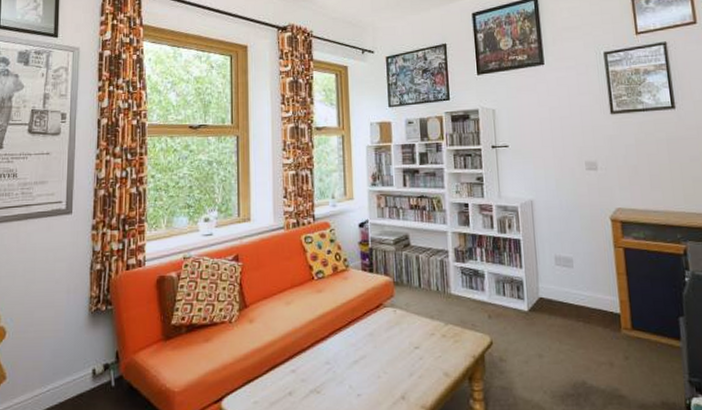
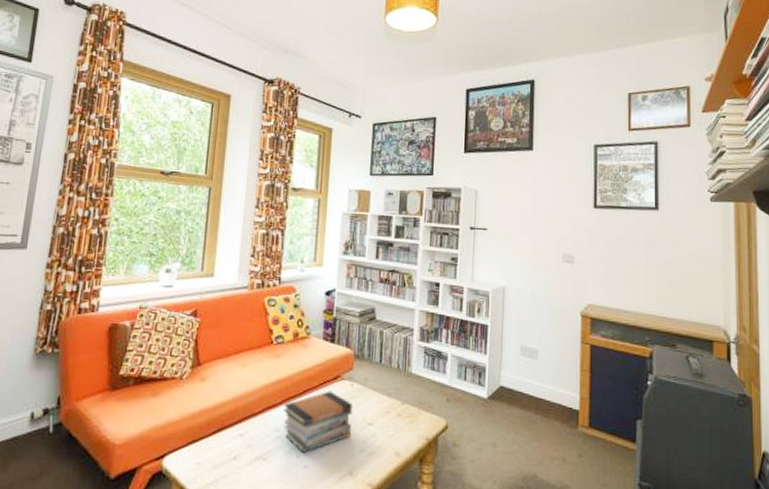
book stack: none [331,319,399,383] -> present [283,391,353,454]

